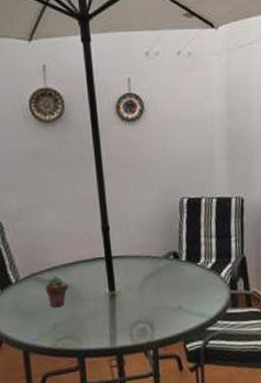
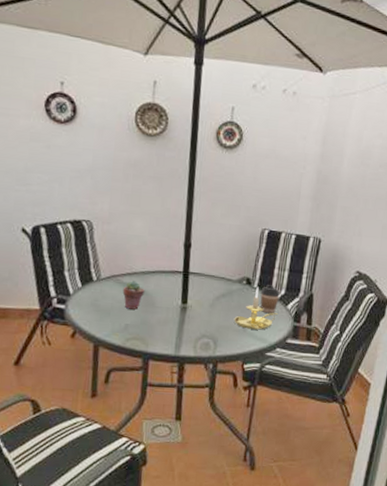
candle holder: none [167,259,212,306] -> present [234,286,278,330]
coffee cup: none [190,255,211,285] -> present [260,285,280,313]

